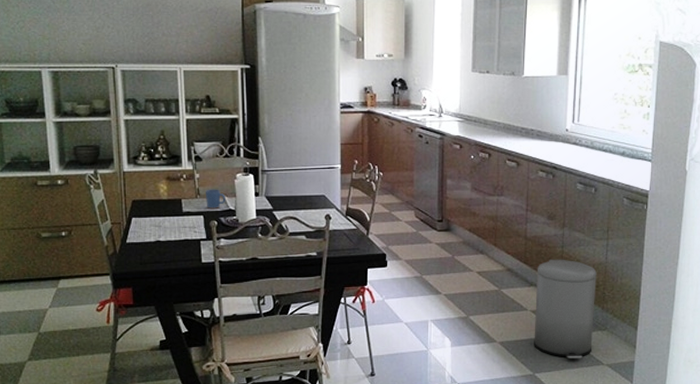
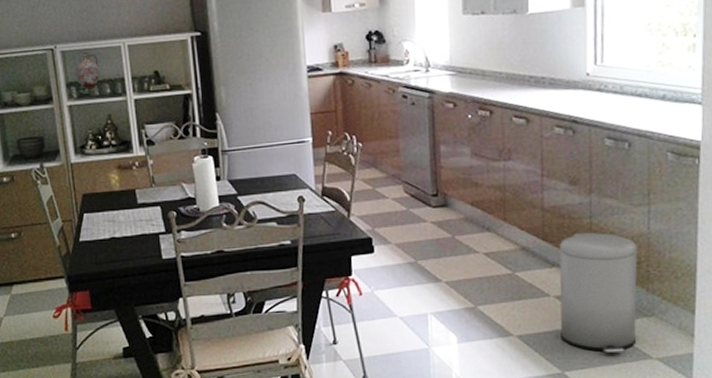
ceramic jug: none [134,74,157,106] -> present [75,52,101,90]
mug: present [206,189,226,208] -> none [161,175,184,198]

